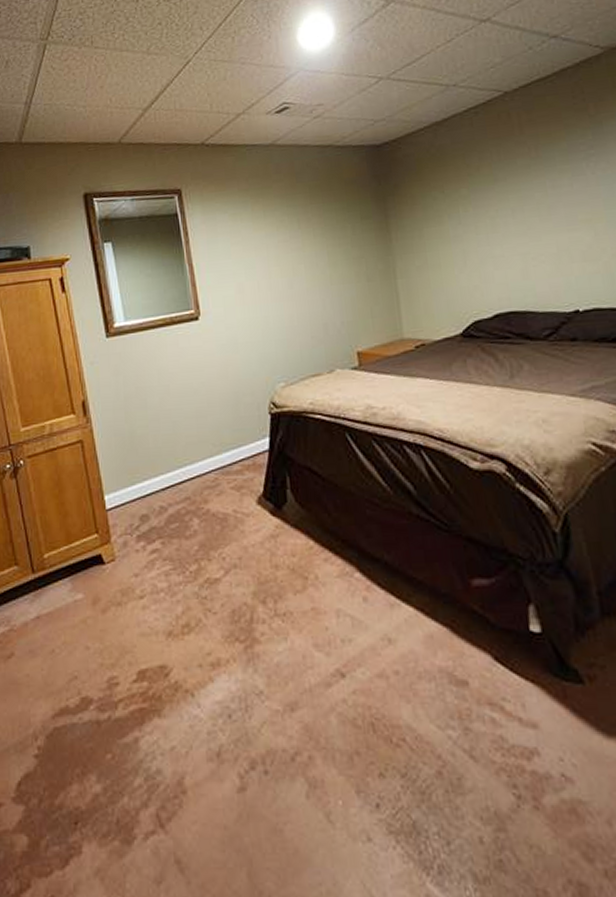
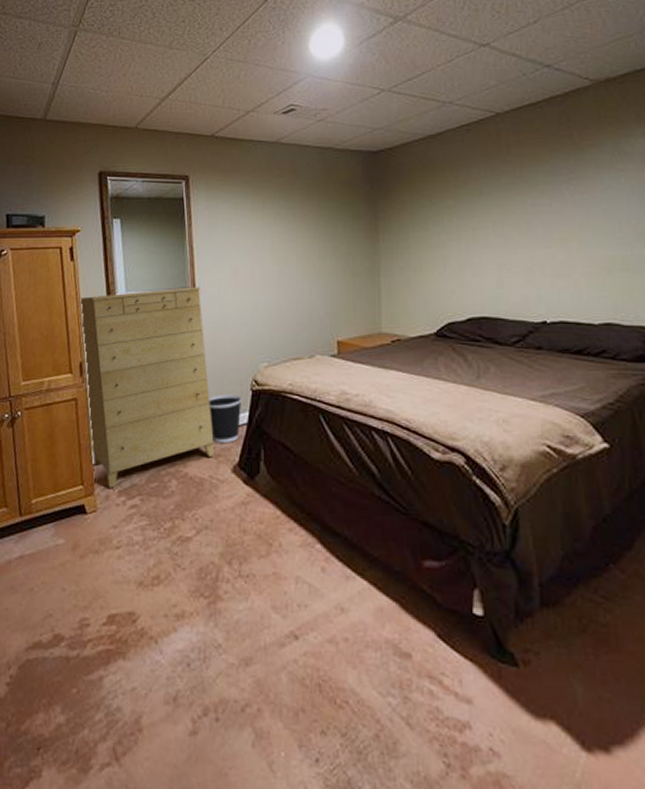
dresser: none [75,308,237,534] -> present [78,287,215,488]
wastebasket: none [225,420,262,475] -> present [209,394,243,444]

